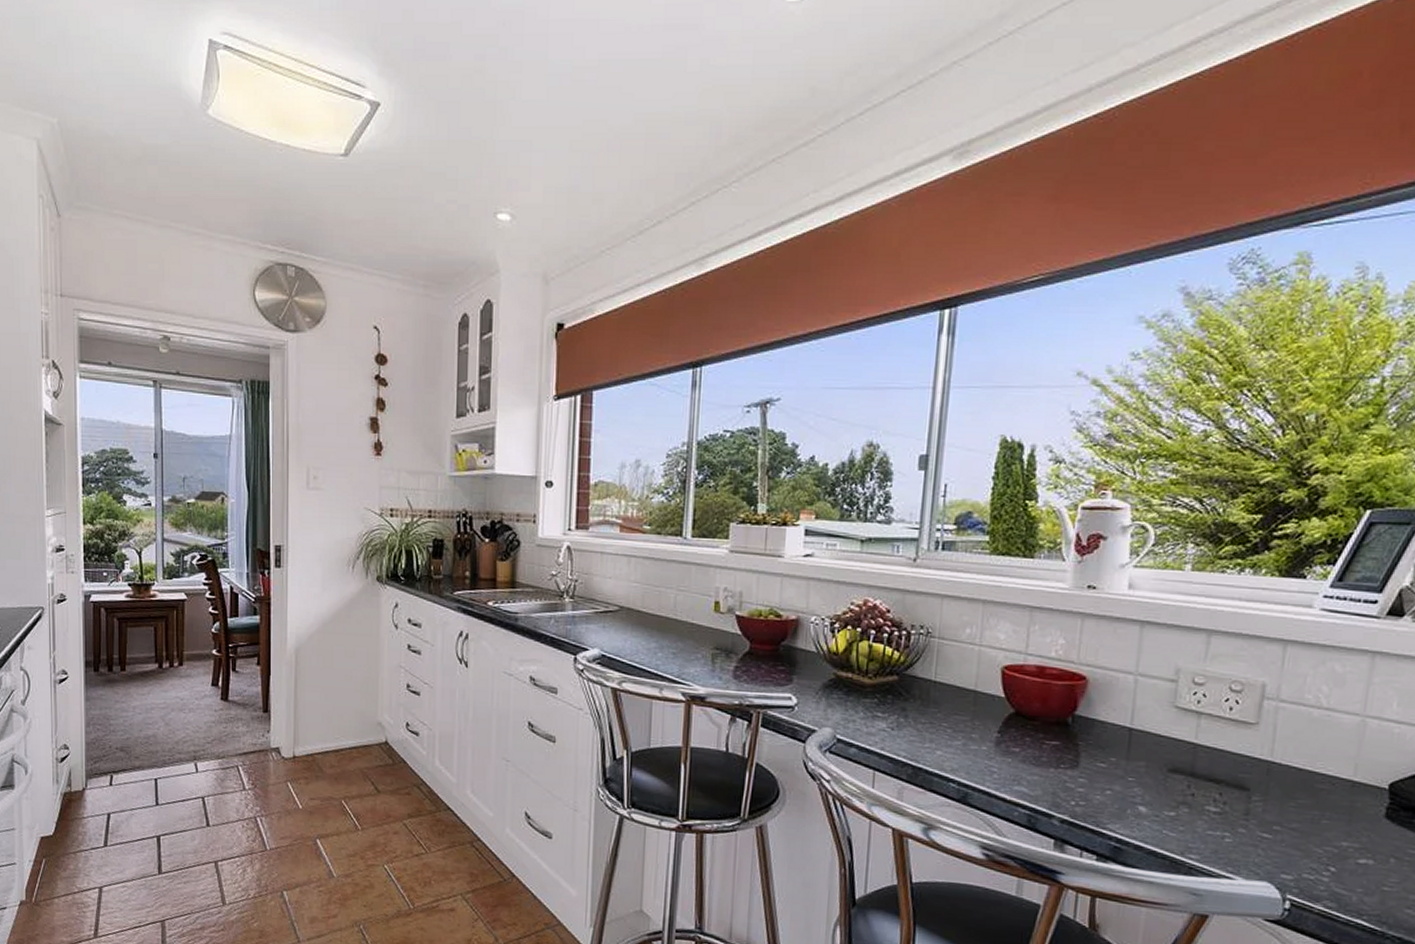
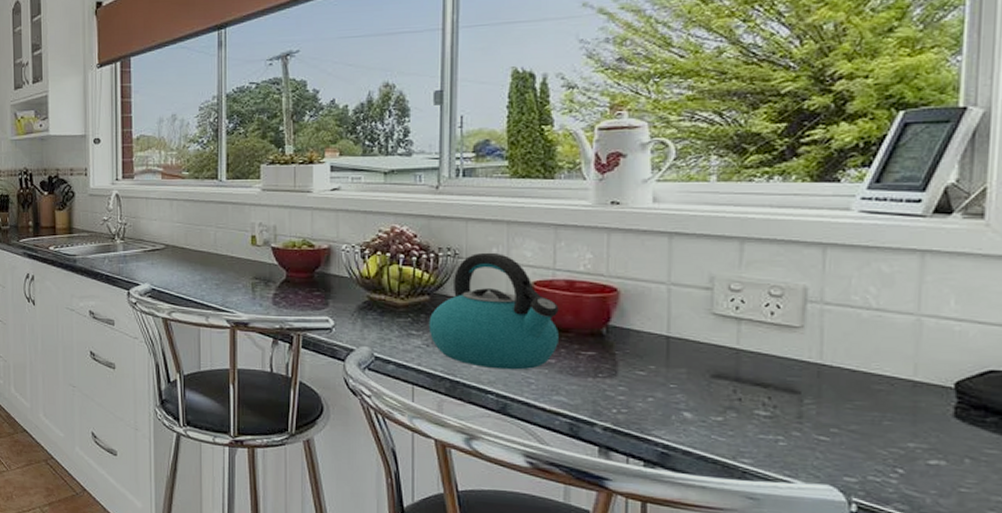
kettle: none [894,632,1028,758] -> present [428,252,559,370]

